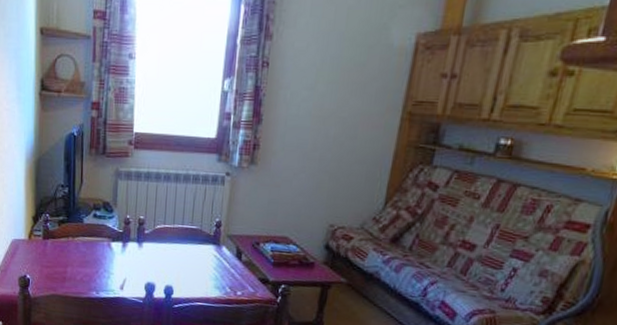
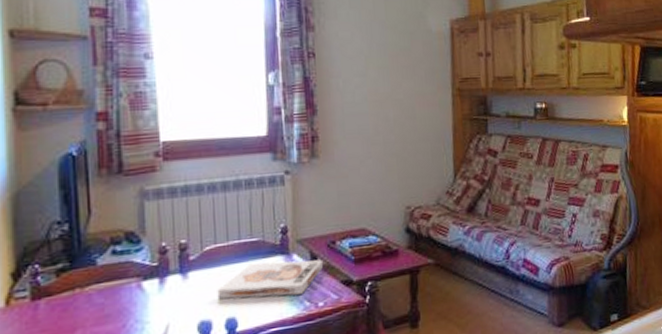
board game: none [161,246,246,281] -> present [217,259,323,300]

